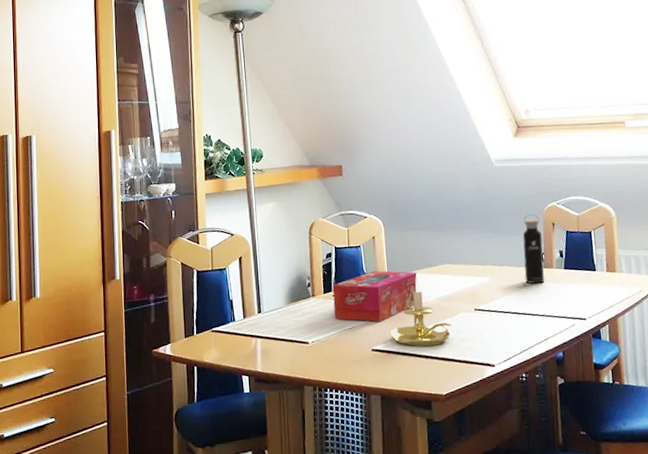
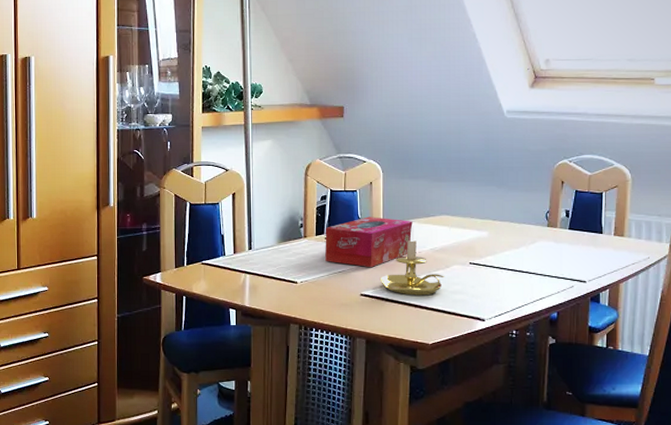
water bottle: present [522,214,545,284] -> none [526,171,549,242]

